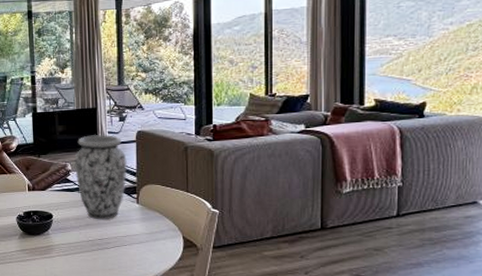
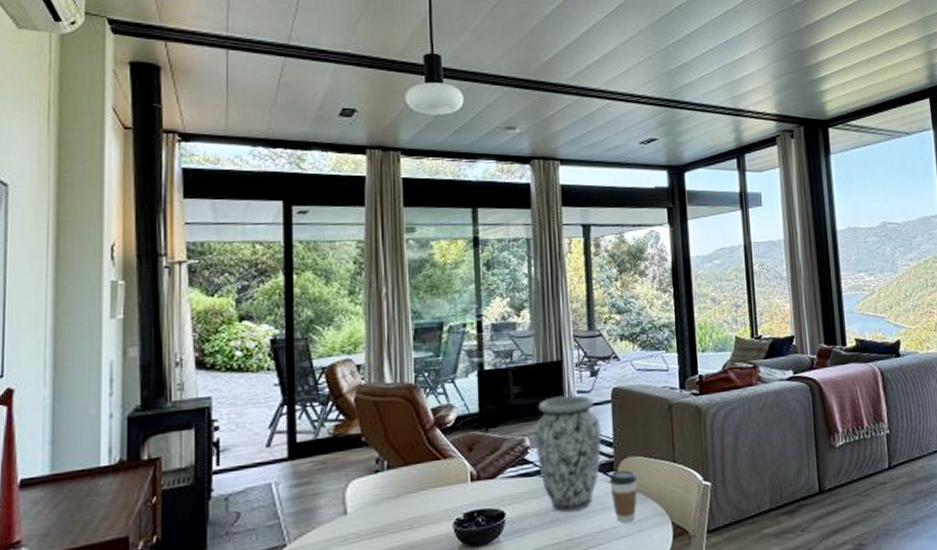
coffee cup: none [133,194,156,233] -> present [609,470,638,524]

